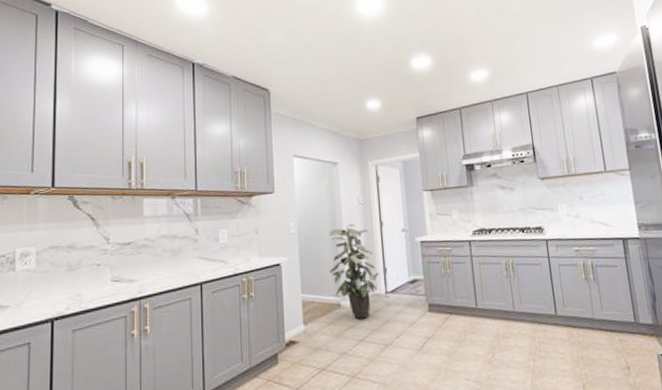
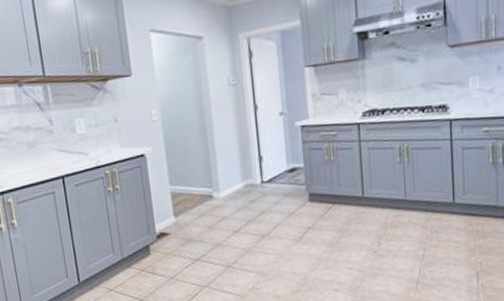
indoor plant: present [329,223,379,319] -> none [196,108,254,210]

